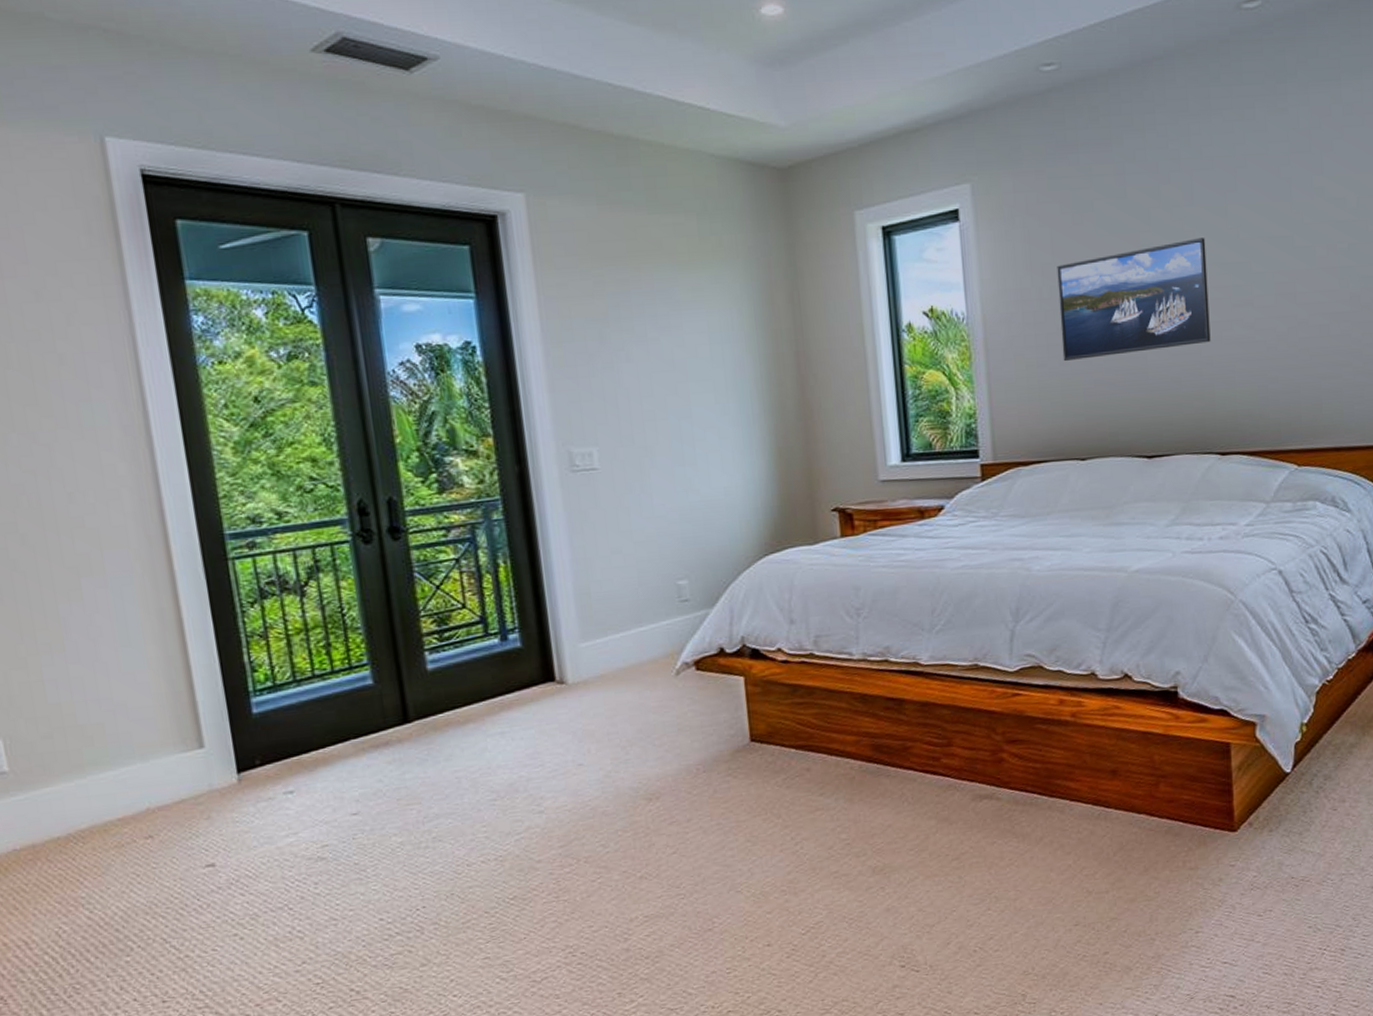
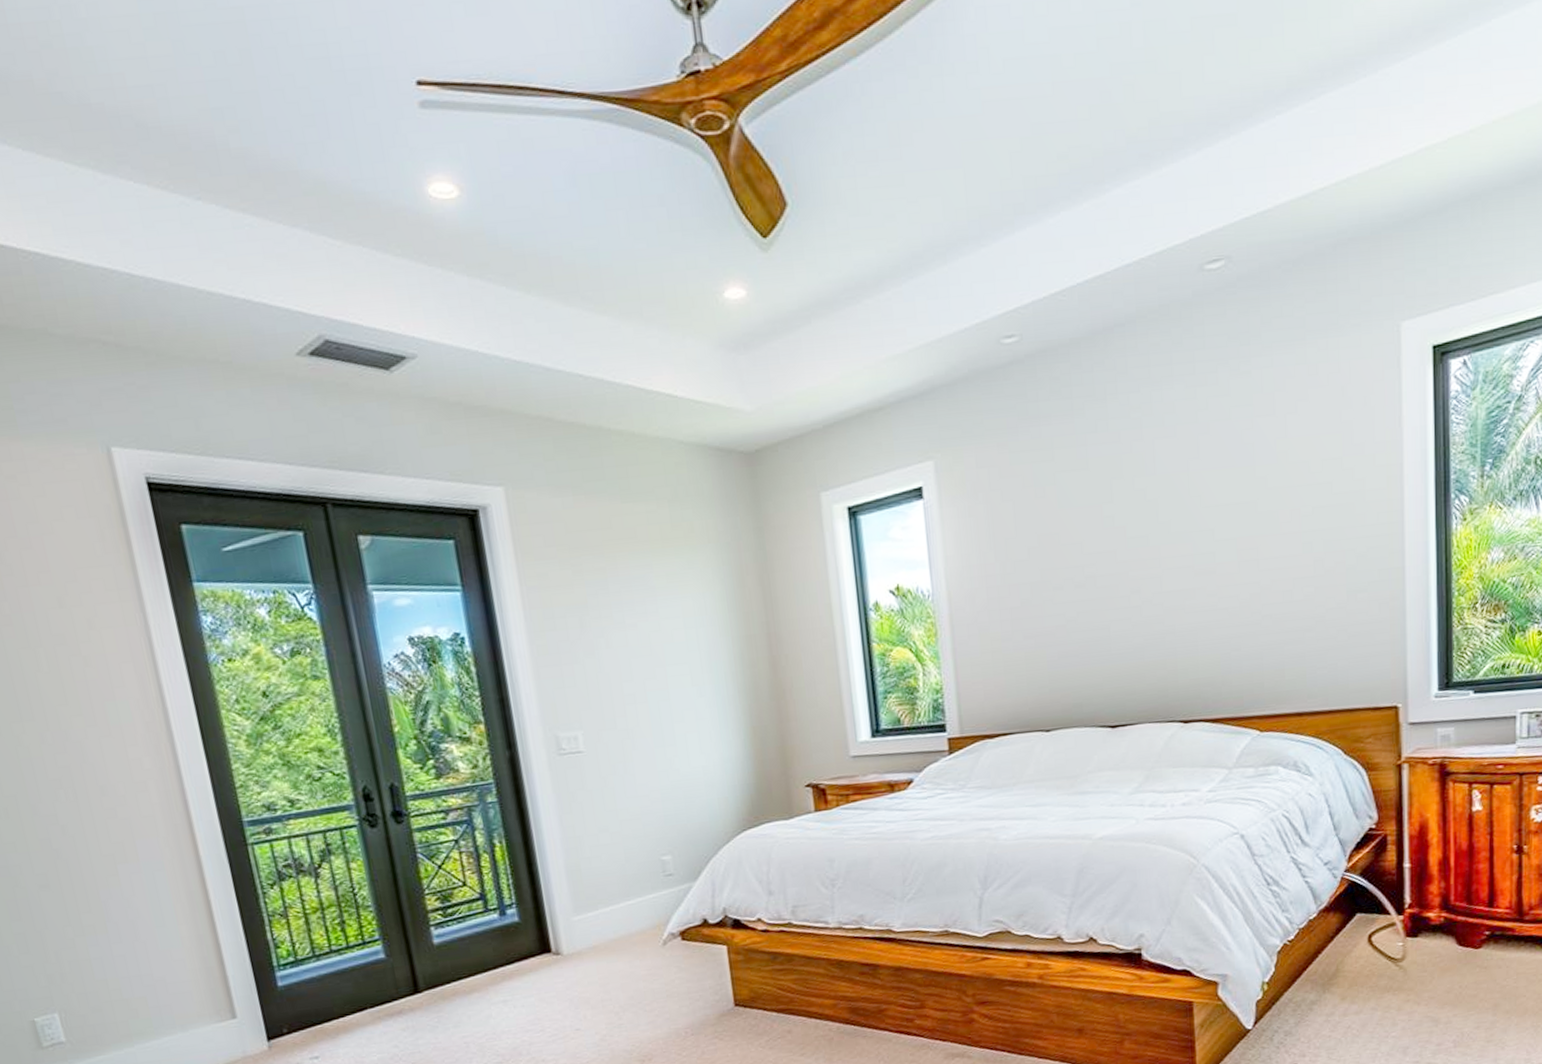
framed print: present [1057,238,1211,362] -> none [1020,507,1173,635]

